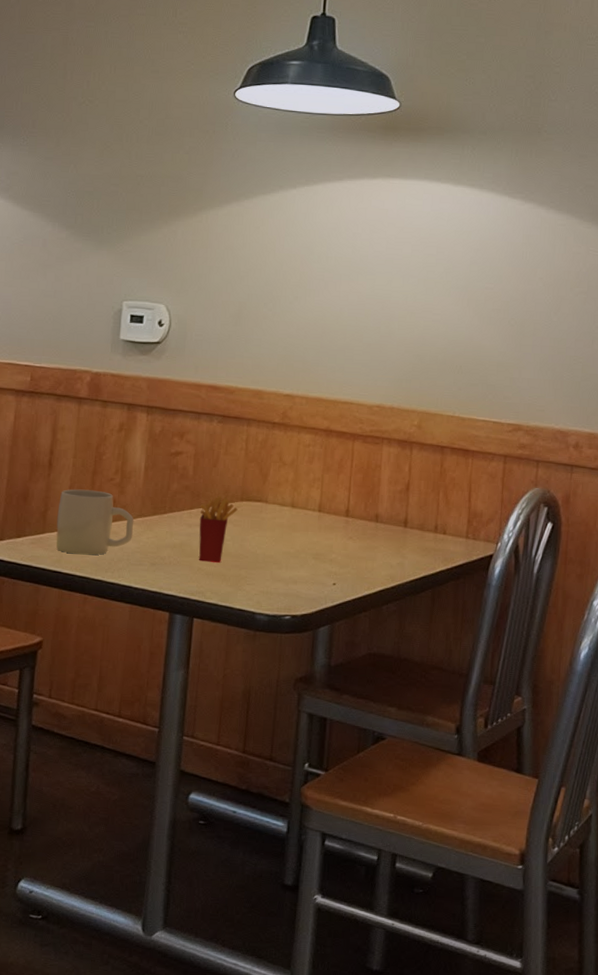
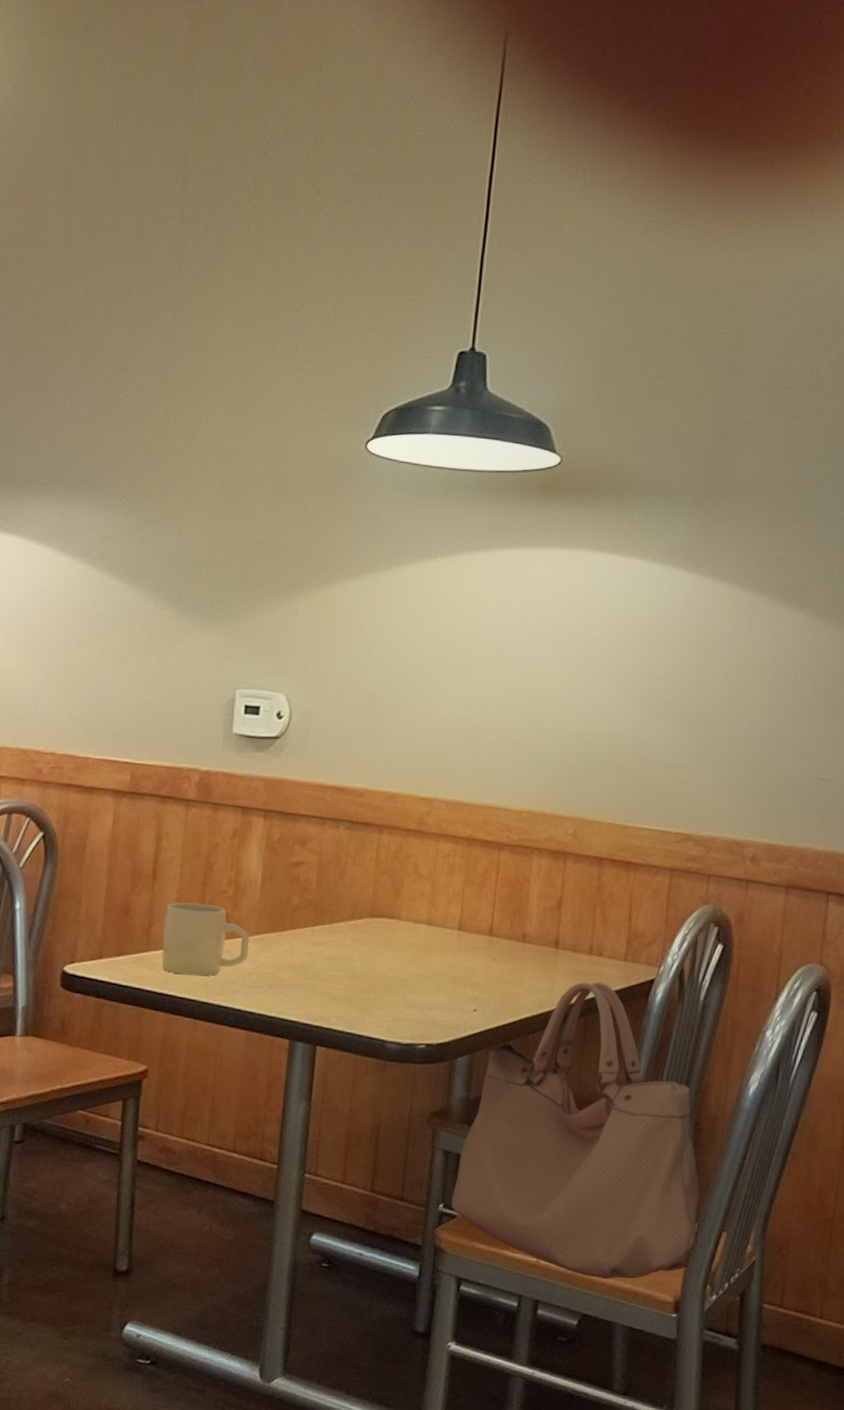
french fries: present [199,496,238,563] -> none [323,911,367,986]
handbag: none [315,557,540,834] -> present [451,982,700,1280]

